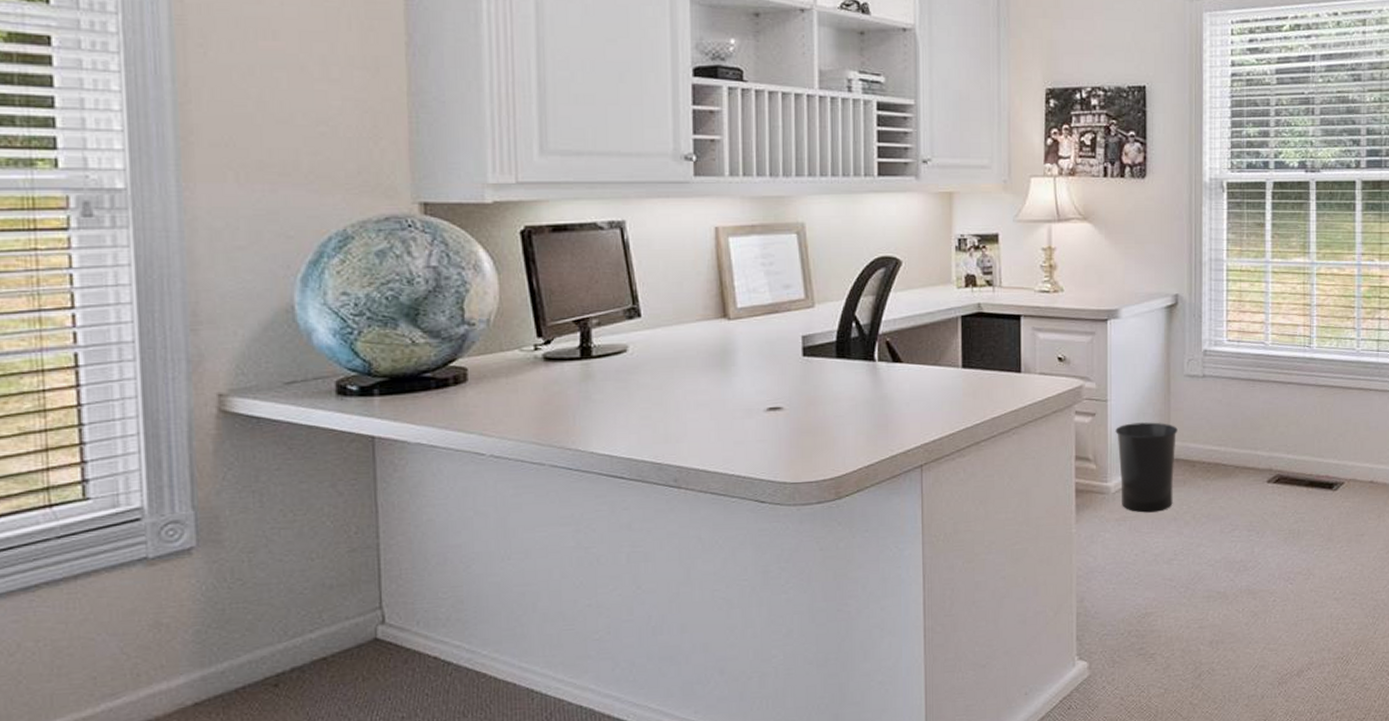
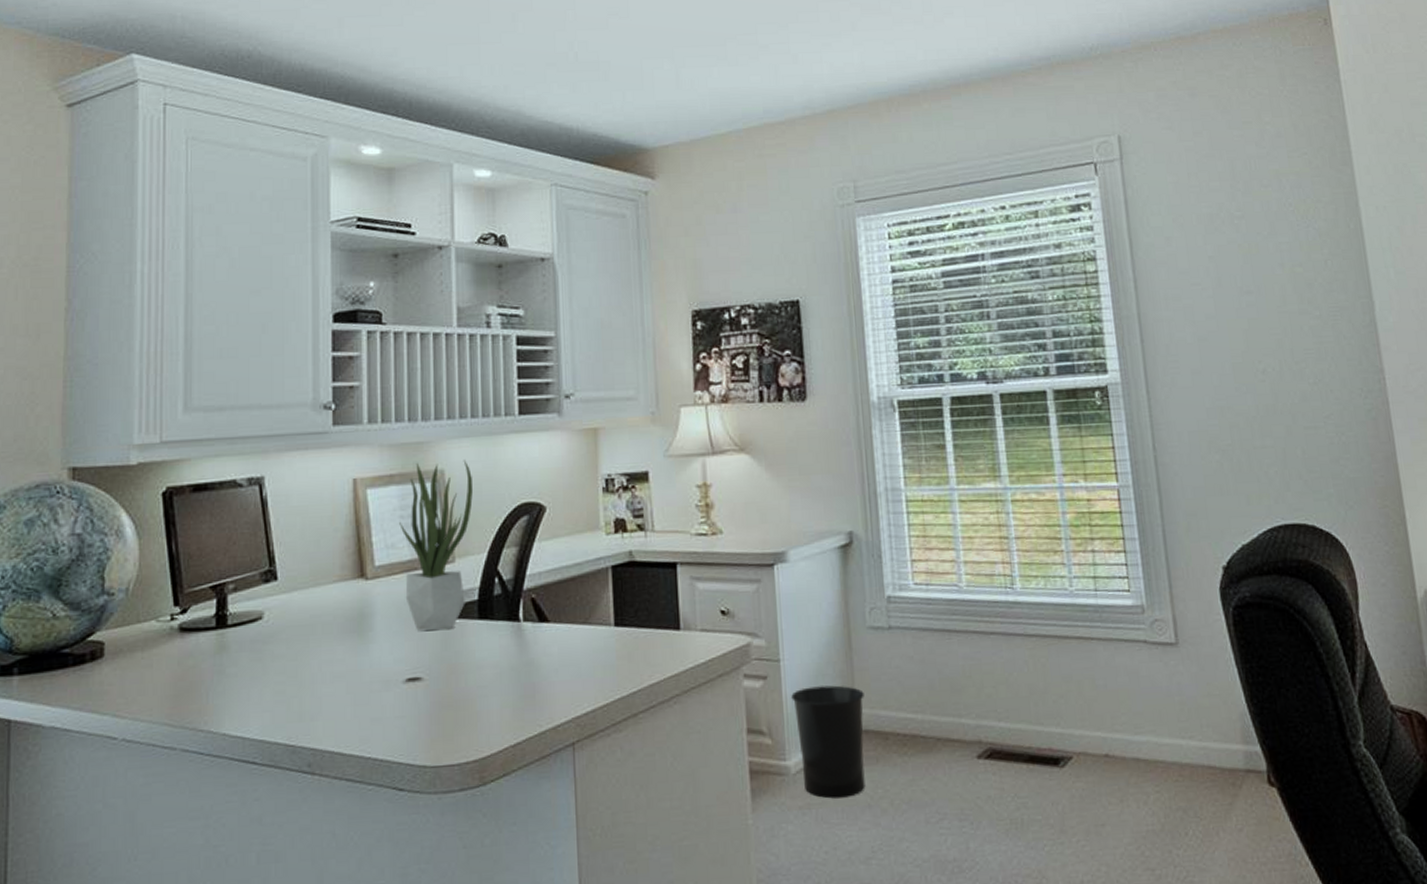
potted plant: none [761,214,832,367] -> present [399,459,473,631]

